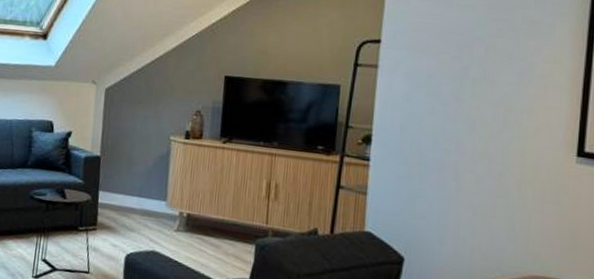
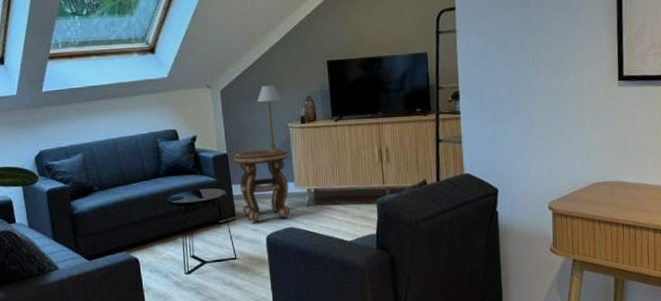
side table: none [105,157,166,240] -> present [234,149,290,223]
table lamp: none [142,91,168,166] -> present [257,85,281,154]

